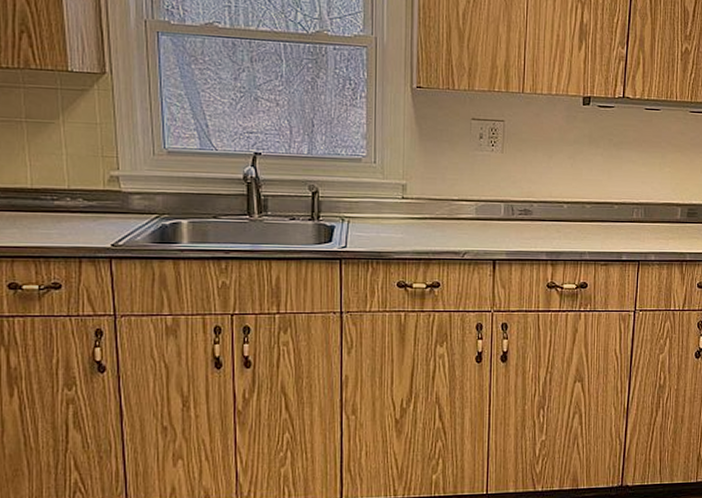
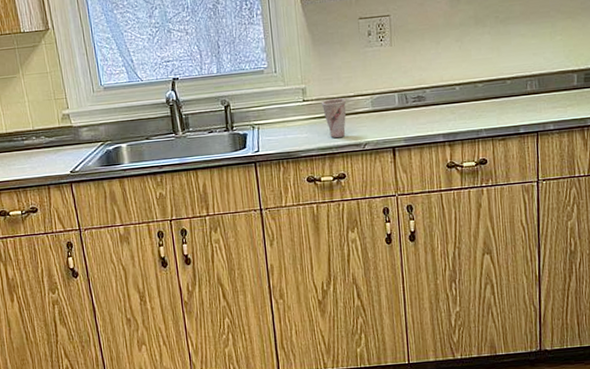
cup: none [421,200,450,243] -> present [321,98,347,139]

